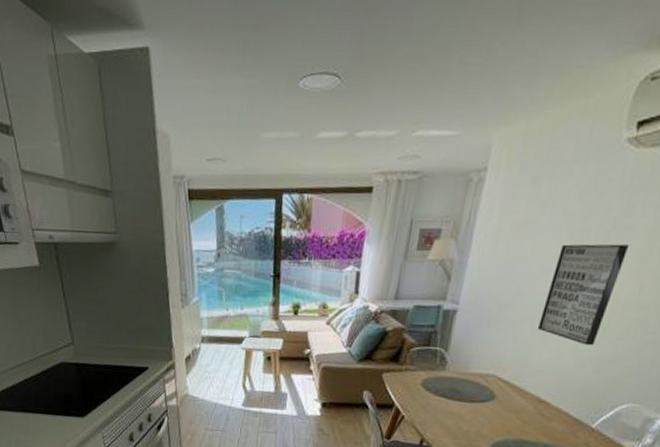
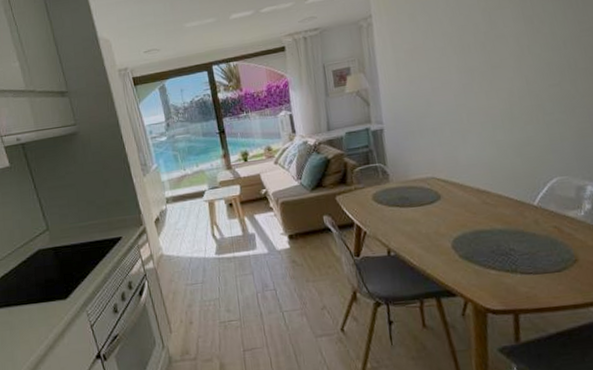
wall art: present [538,244,630,346] -> none [450,49,508,136]

